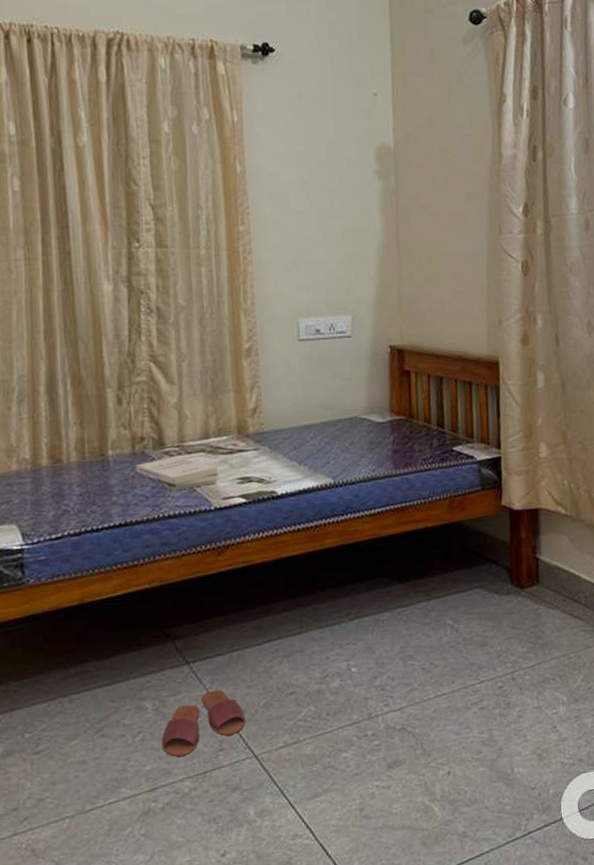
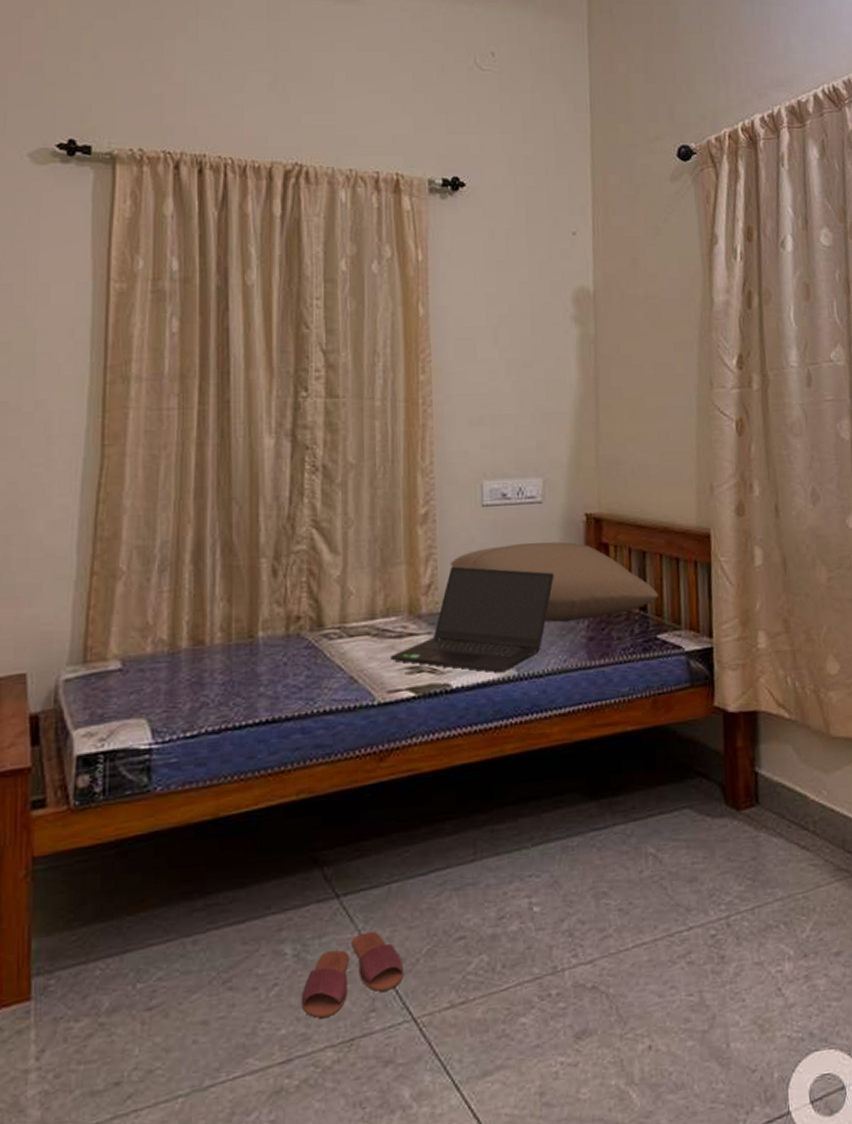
books: present [135,455,219,491] -> none [288,639,385,682]
laptop: none [223,392,363,481] -> present [389,566,554,673]
pillow: none [273,370,454,439] -> present [451,542,658,623]

